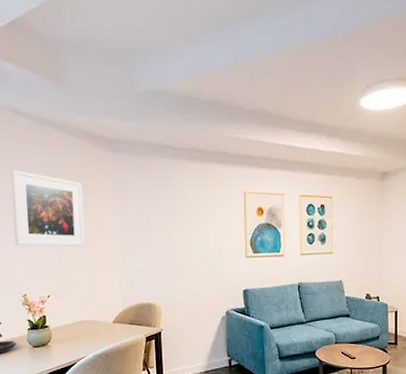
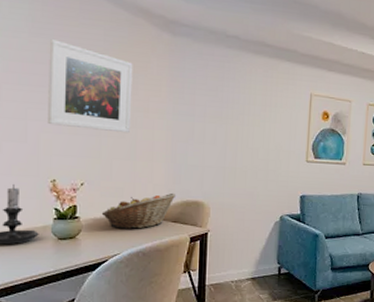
fruit basket: none [67,297,130,334] -> present [101,192,177,229]

